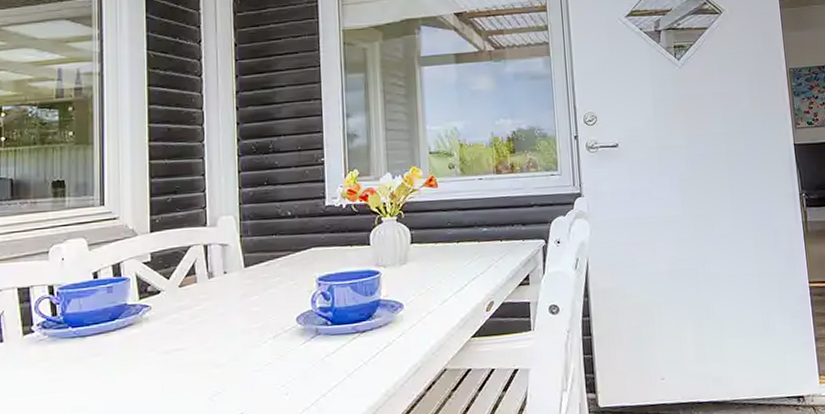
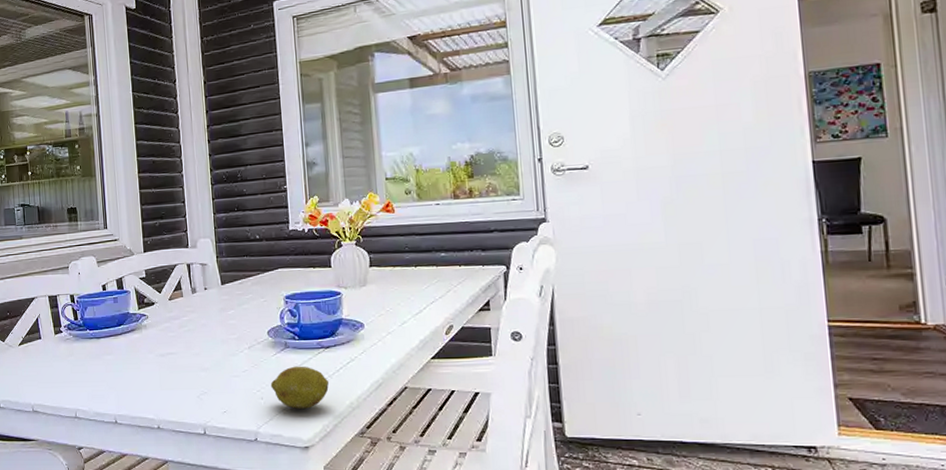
fruit: none [297,354,363,403] -> present [270,366,329,409]

